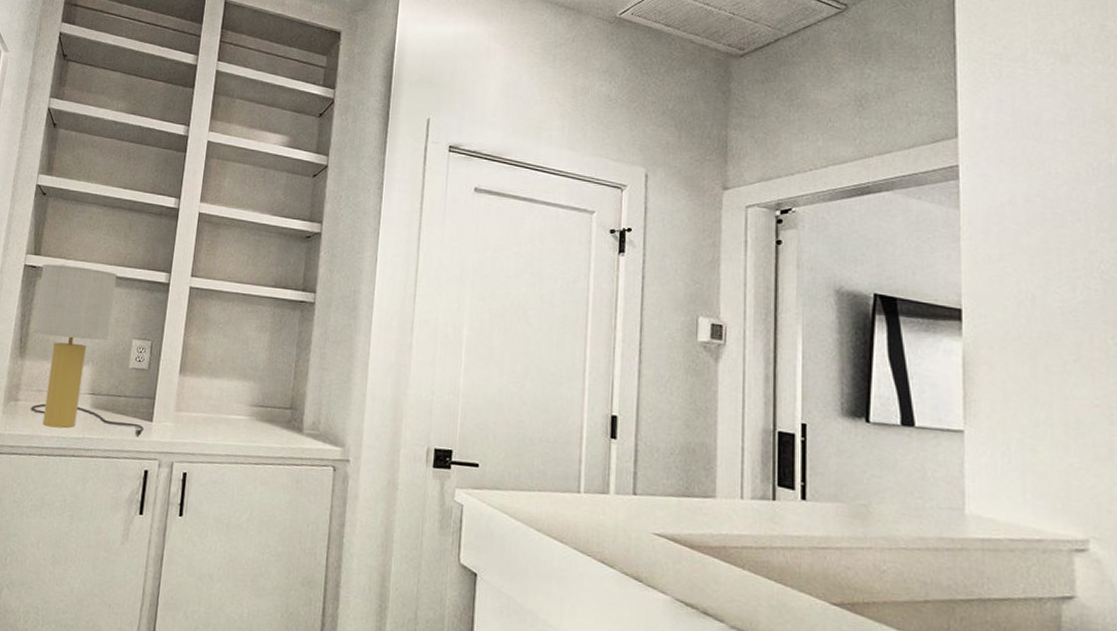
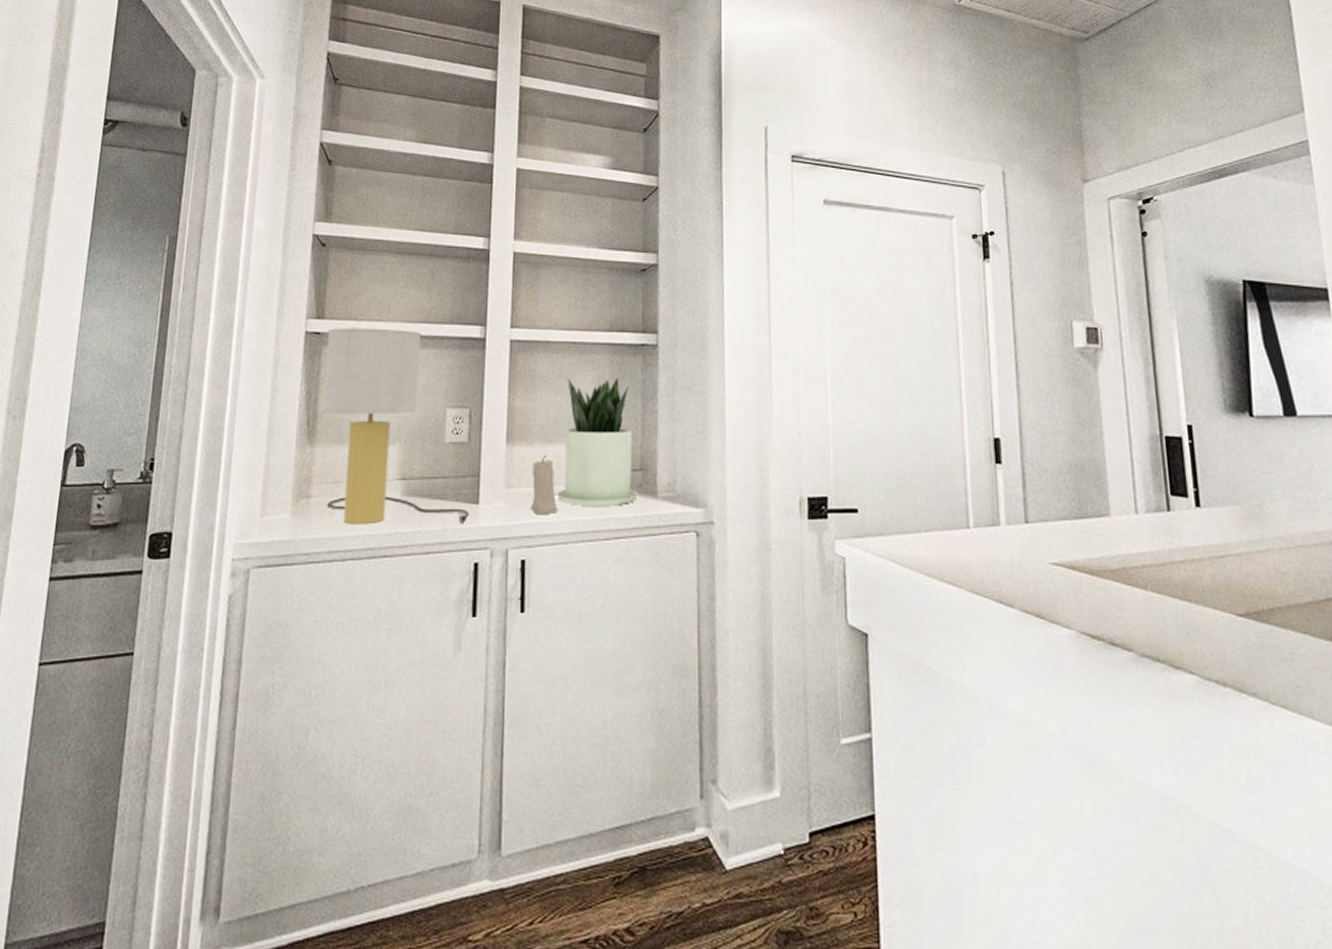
candle: none [194,387,218,438] -> present [530,455,558,515]
planter: none [217,324,287,437] -> present [557,377,639,506]

